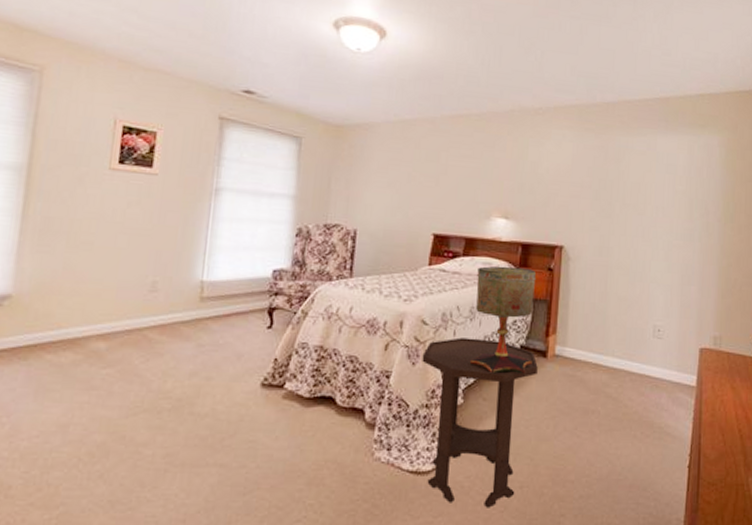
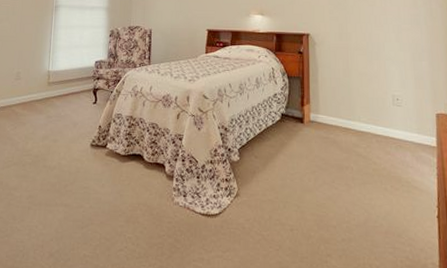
side table: present [422,337,538,508] -> none [205,108,297,246]
table lamp: present [469,266,537,375] -> none [242,51,292,137]

